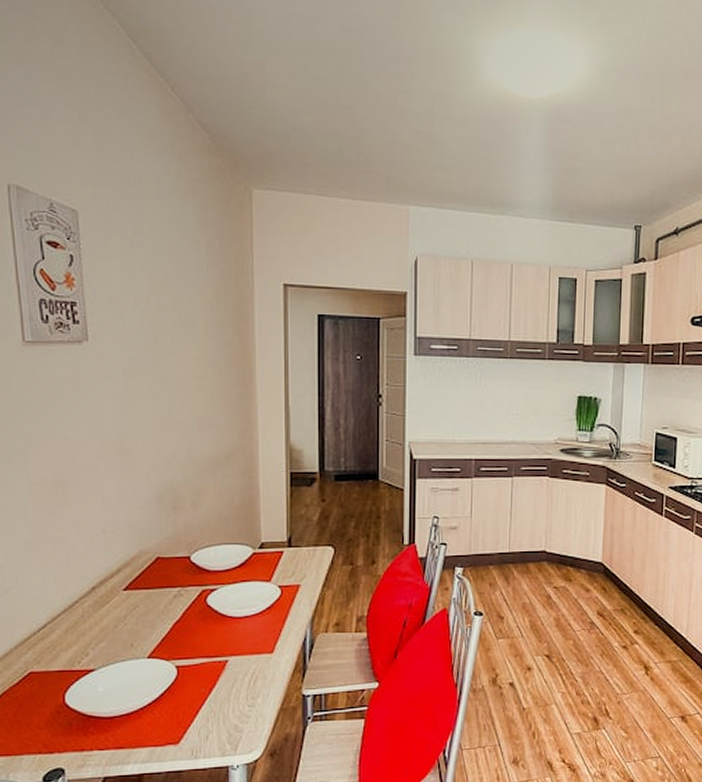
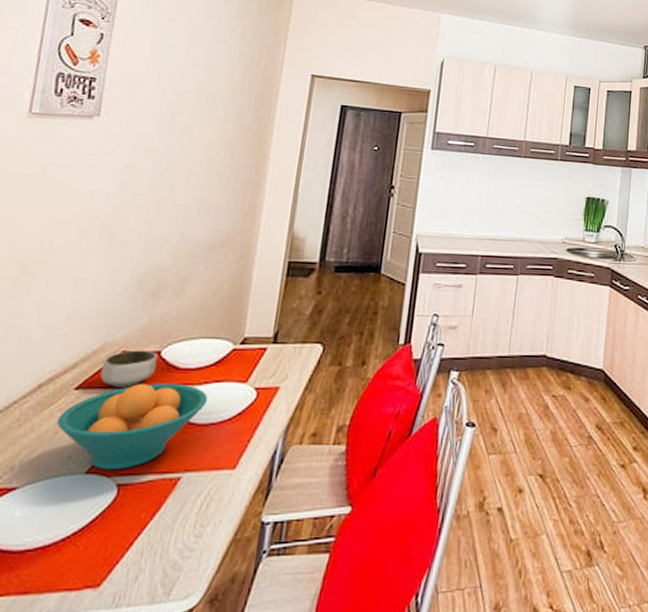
fruit bowl: none [115,583,239,655] -> present [57,383,208,470]
bowl: none [141,556,189,588] -> present [100,349,158,387]

